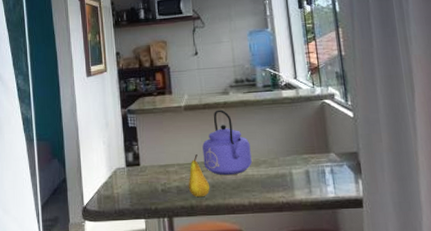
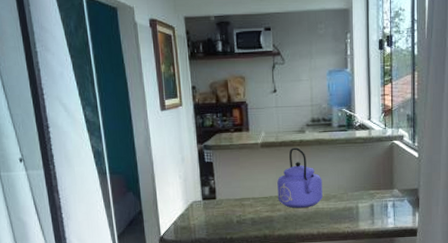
fruit: present [188,154,210,198] -> none [262,189,283,228]

